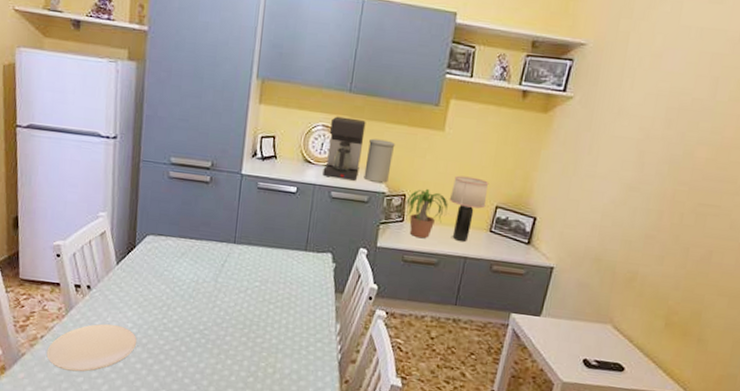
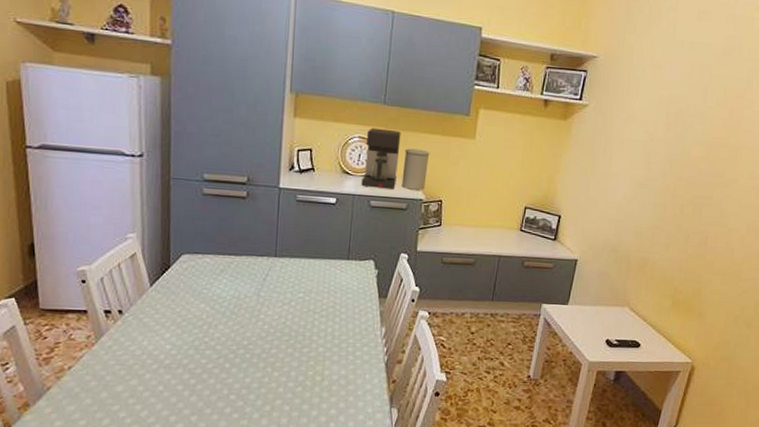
plate: present [46,323,137,372] -> none [76,348,177,400]
potted plant: present [405,188,448,239] -> none [442,193,482,241]
table lamp: present [449,175,489,243] -> none [482,180,518,242]

